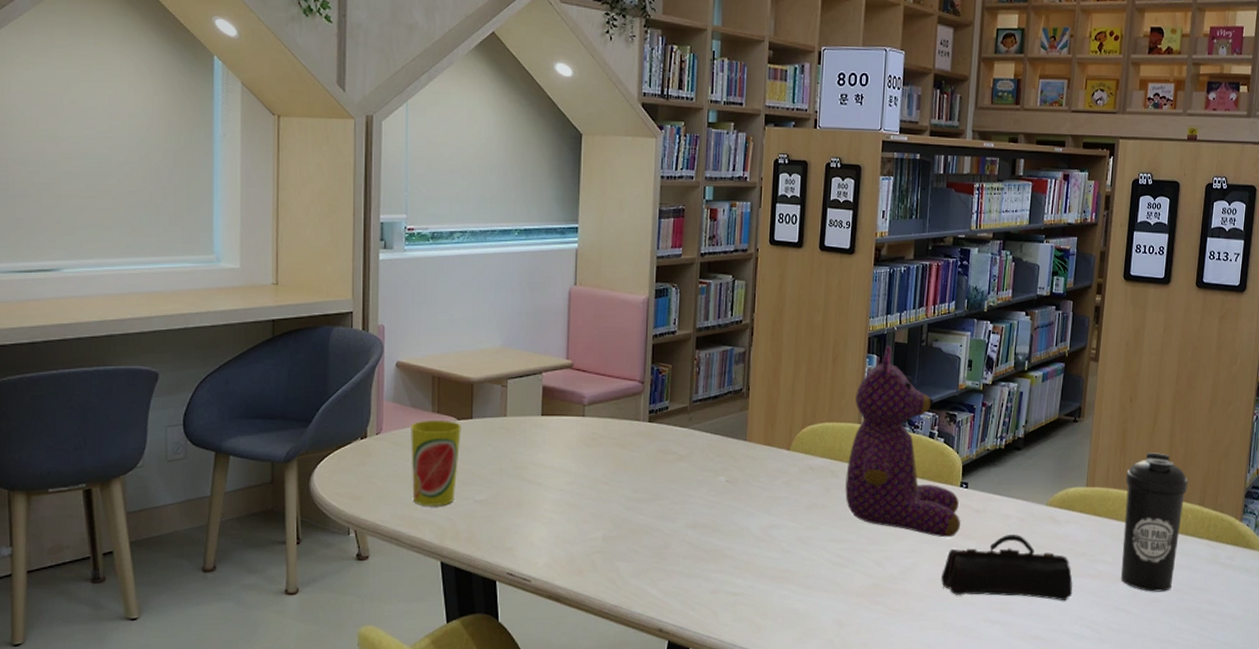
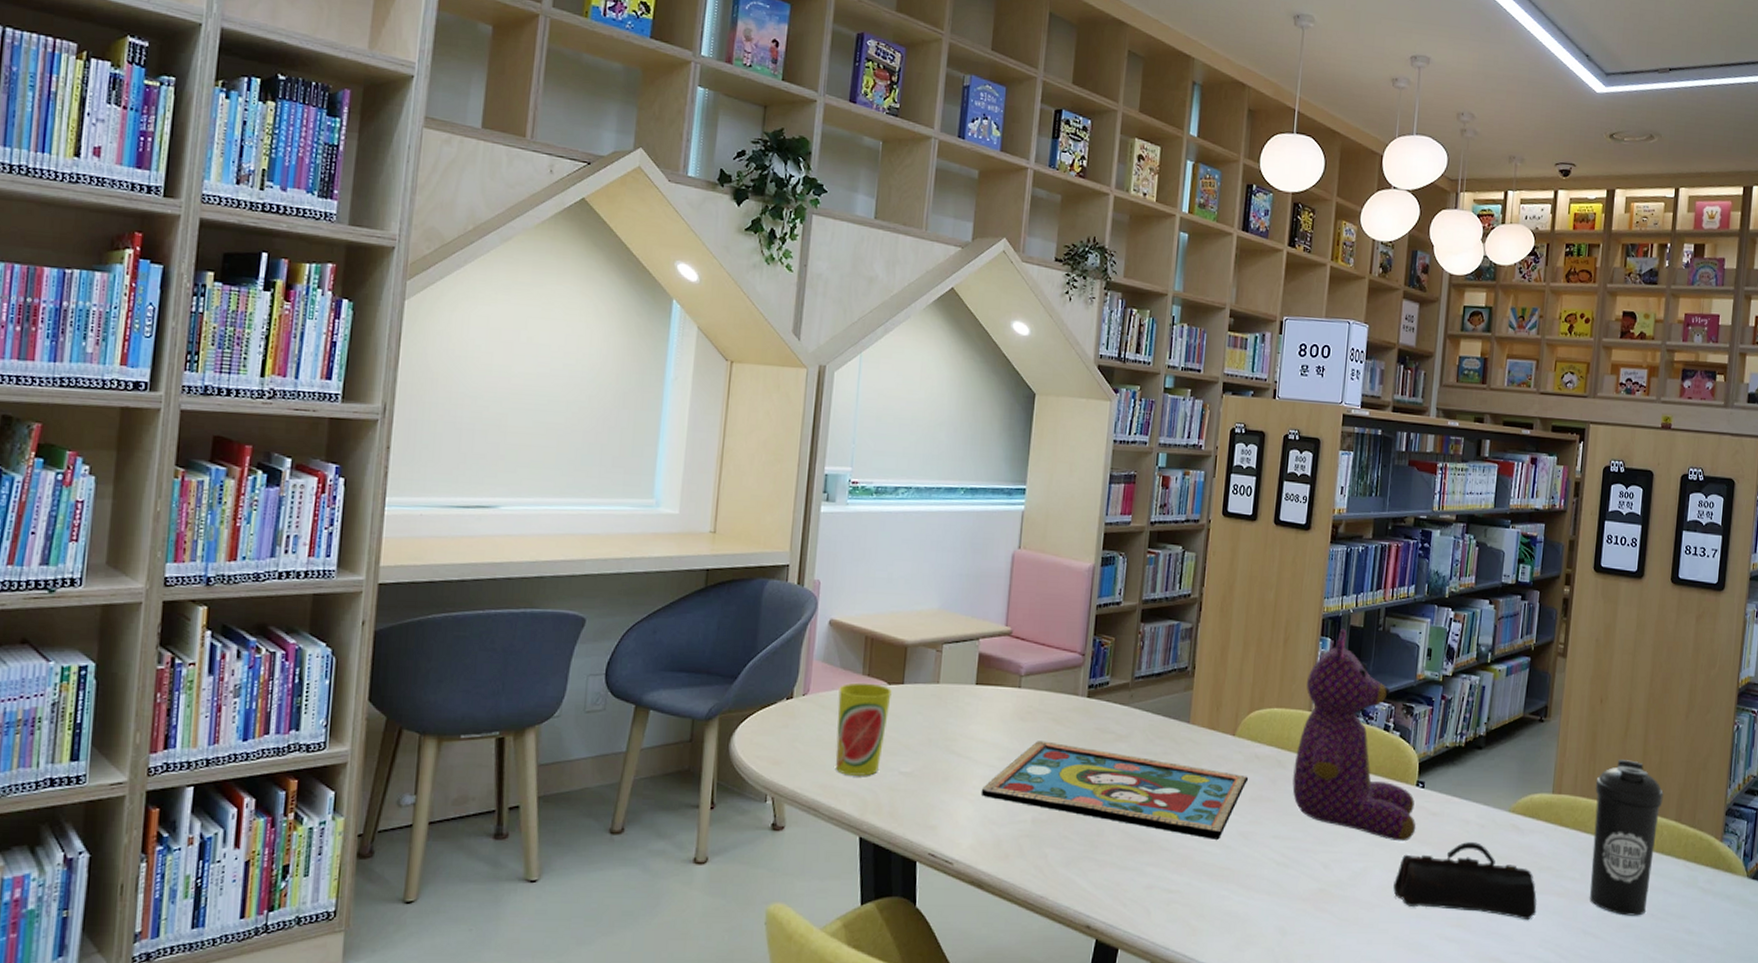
framed painting: none [552,464,804,546] -> present [981,741,1249,840]

